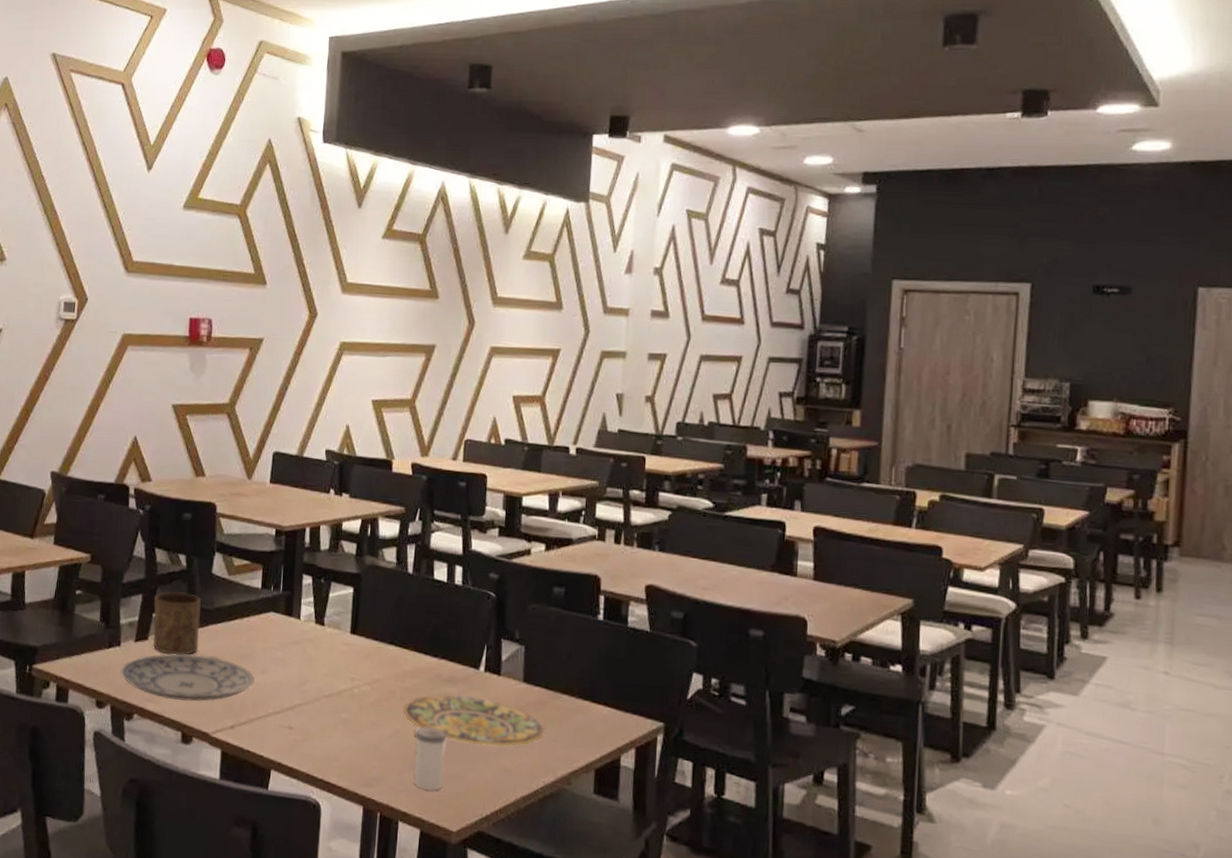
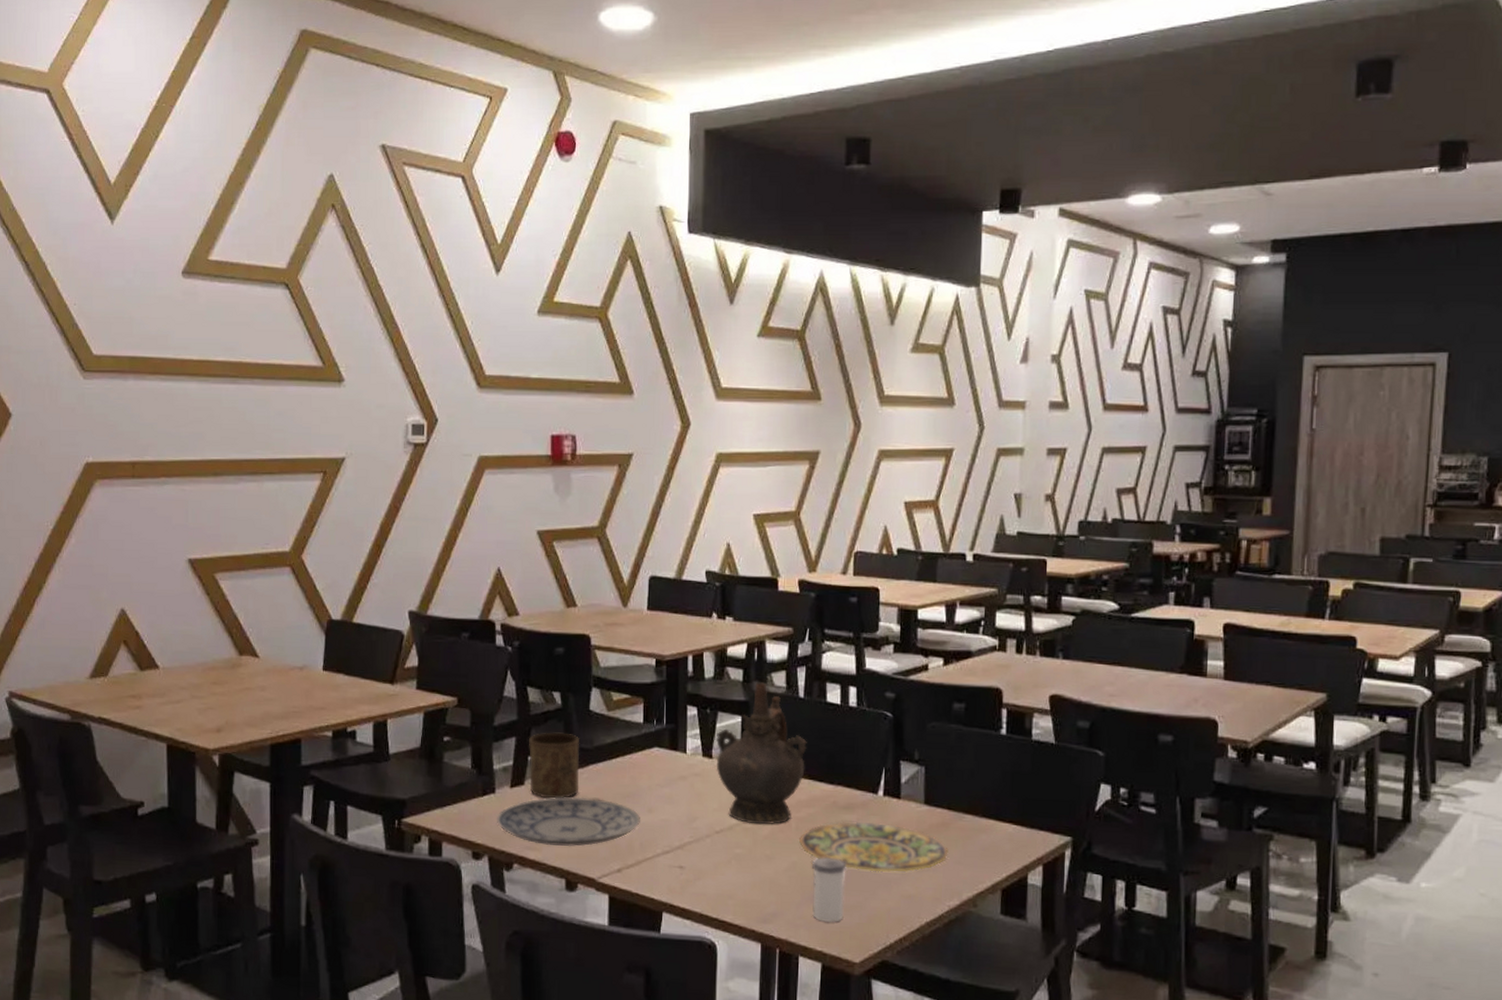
ceremonial vessel: none [327,556,414,692] -> present [716,682,807,825]

